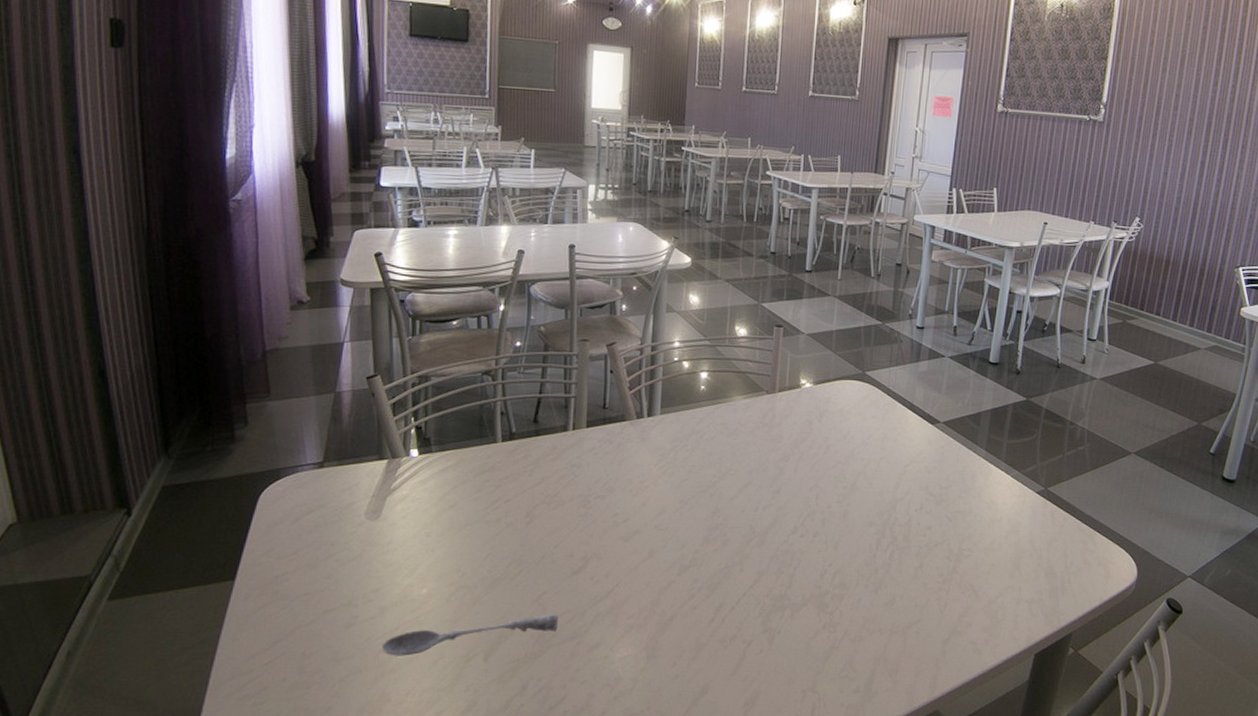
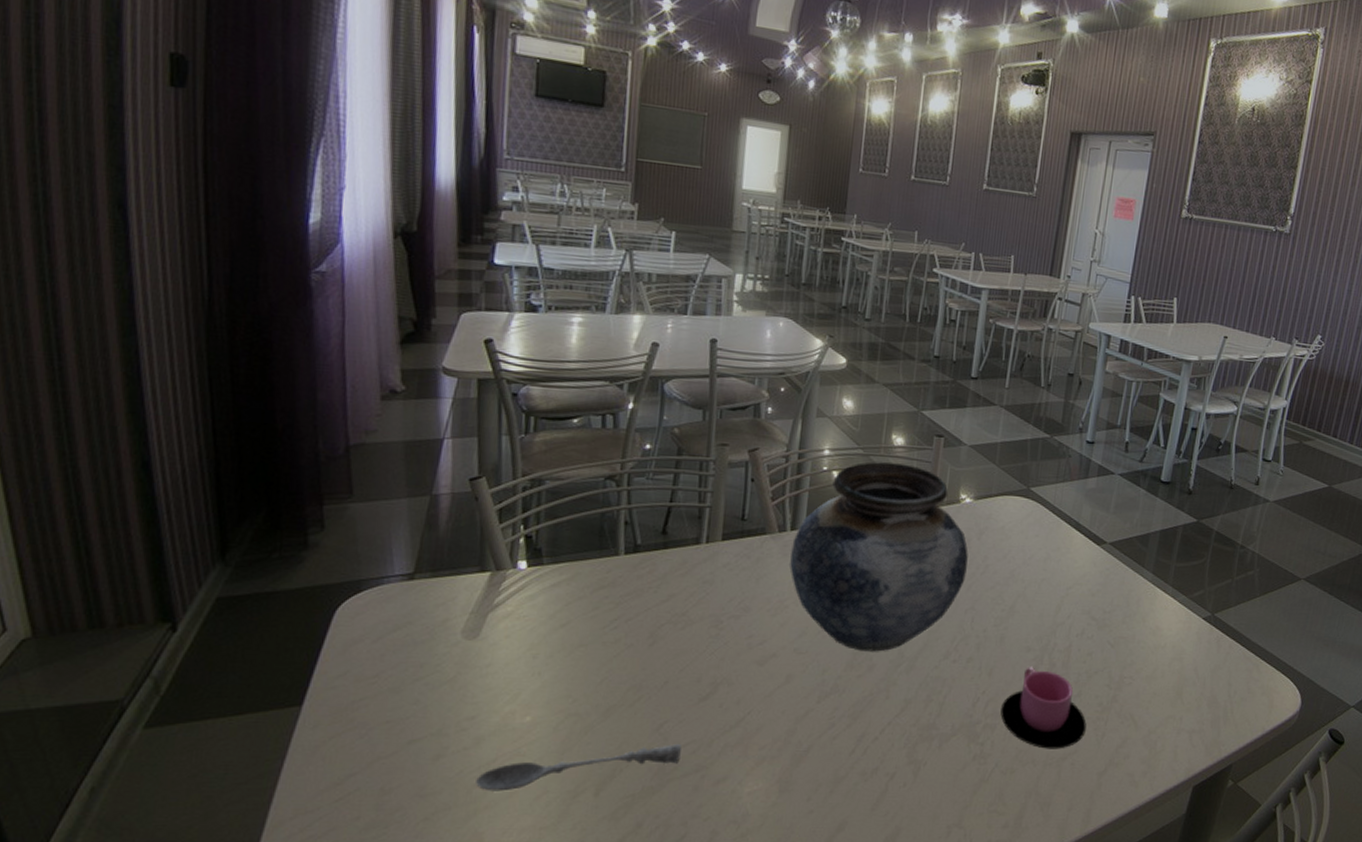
vase: none [648,352,810,528] -> present [790,462,968,652]
cup: none [847,540,929,618] -> present [1000,667,1087,749]

